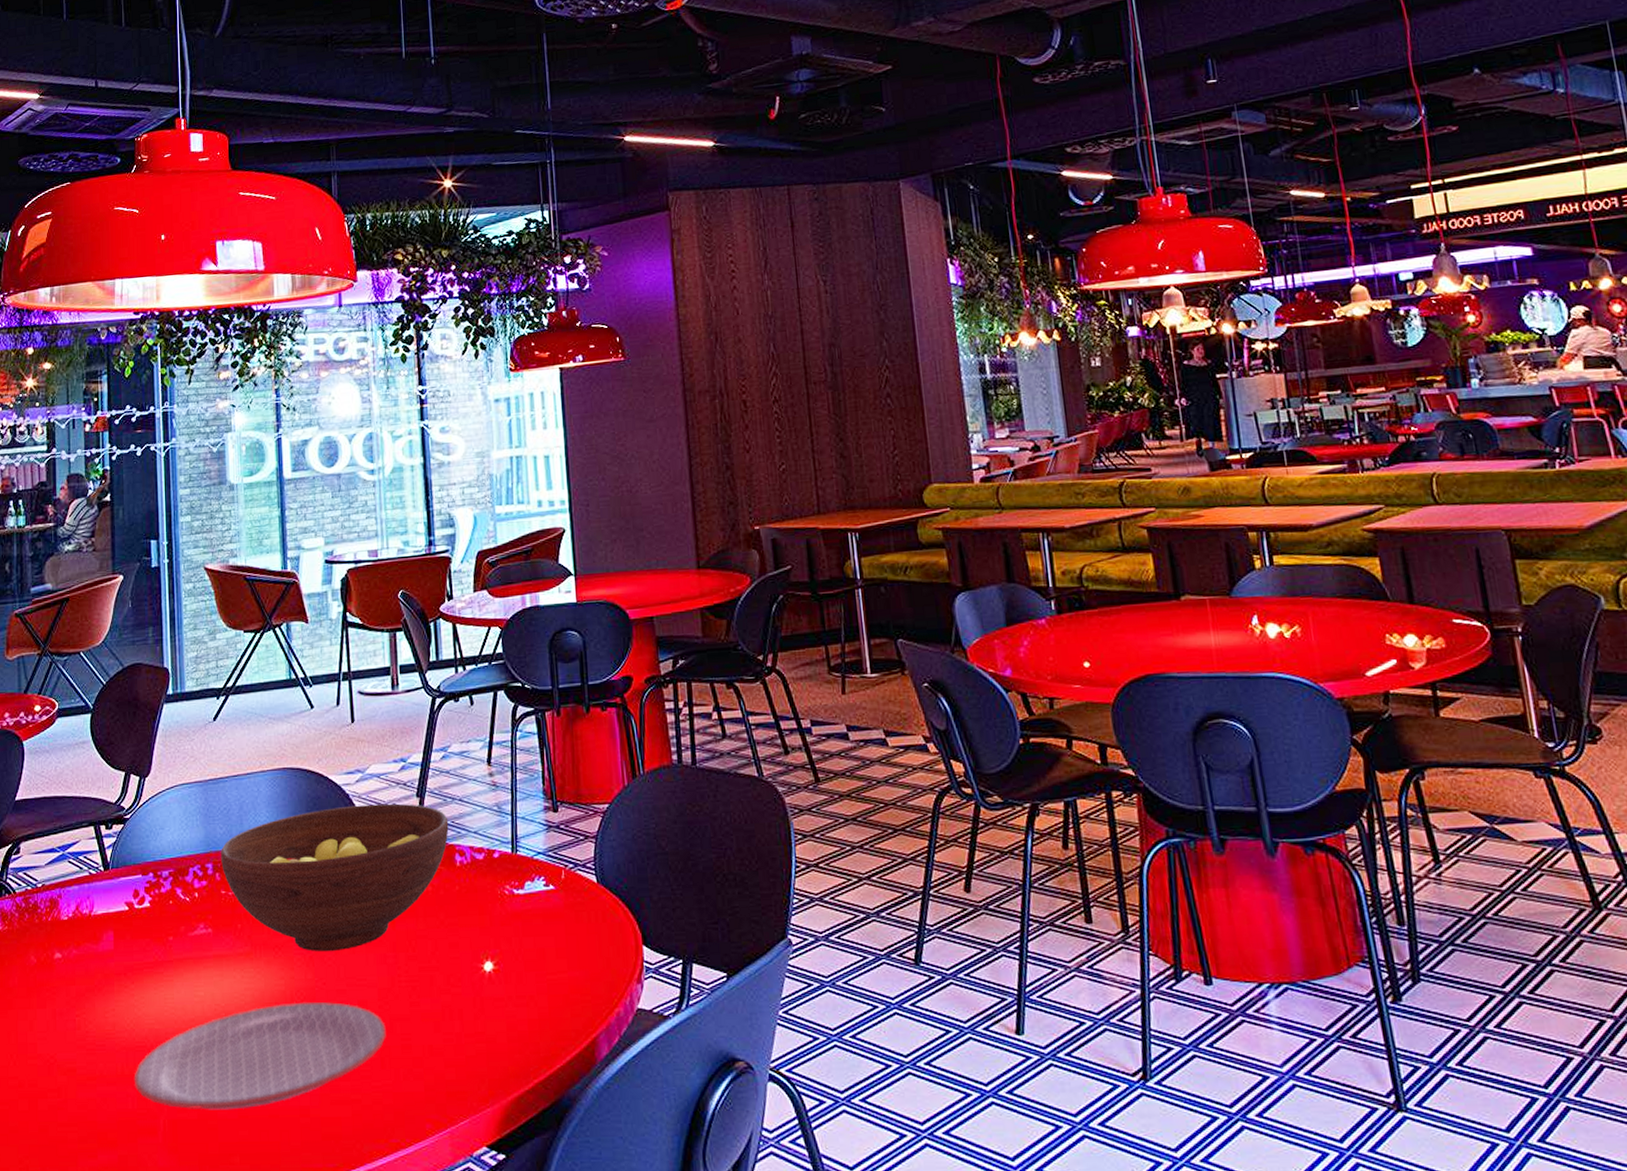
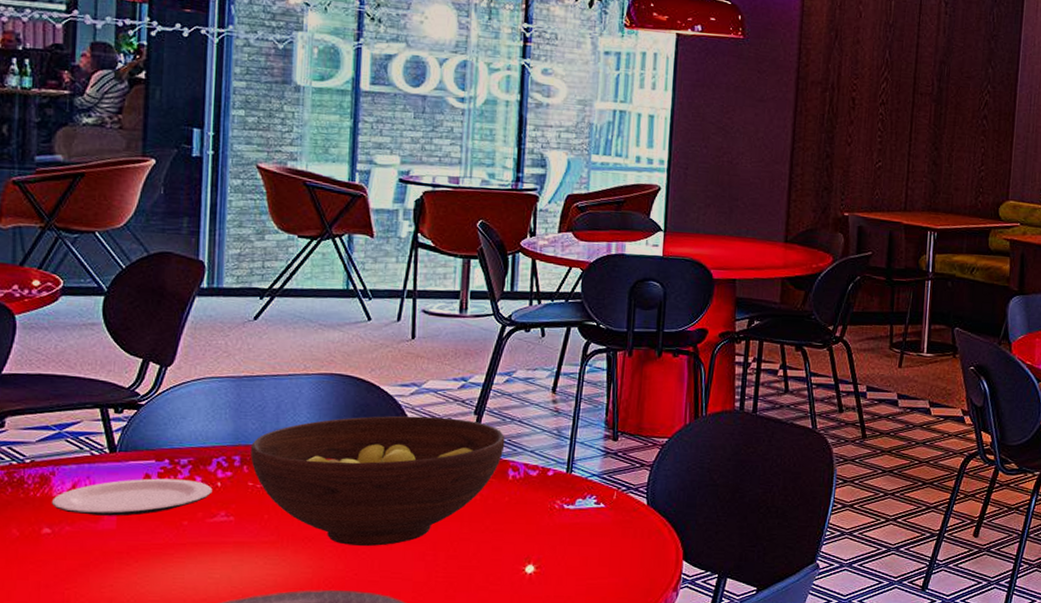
plate: none [60,892,191,937] -> present [51,478,213,516]

